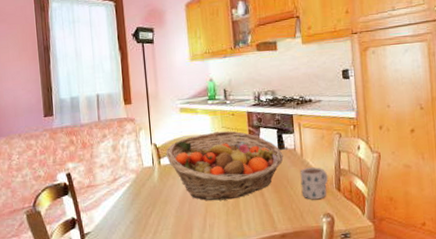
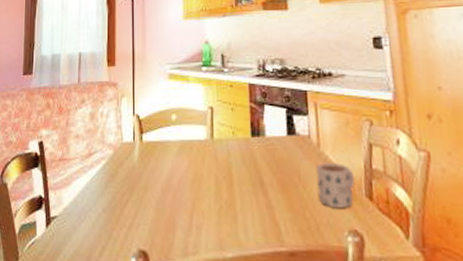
fruit basket: present [165,131,283,201] -> none [149,106,294,195]

